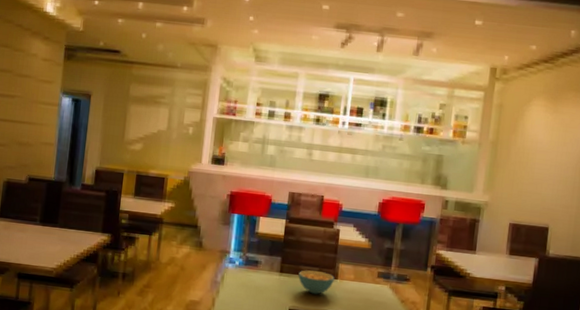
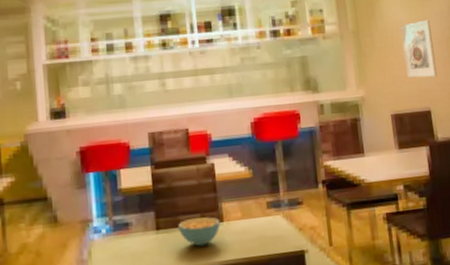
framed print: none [533,144,569,199] -> present [400,19,437,78]

